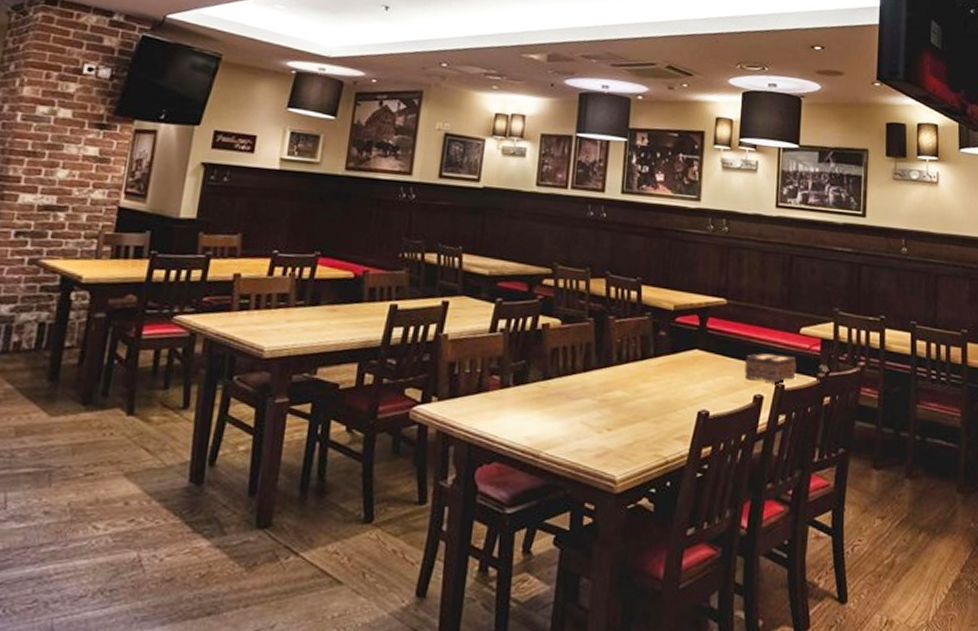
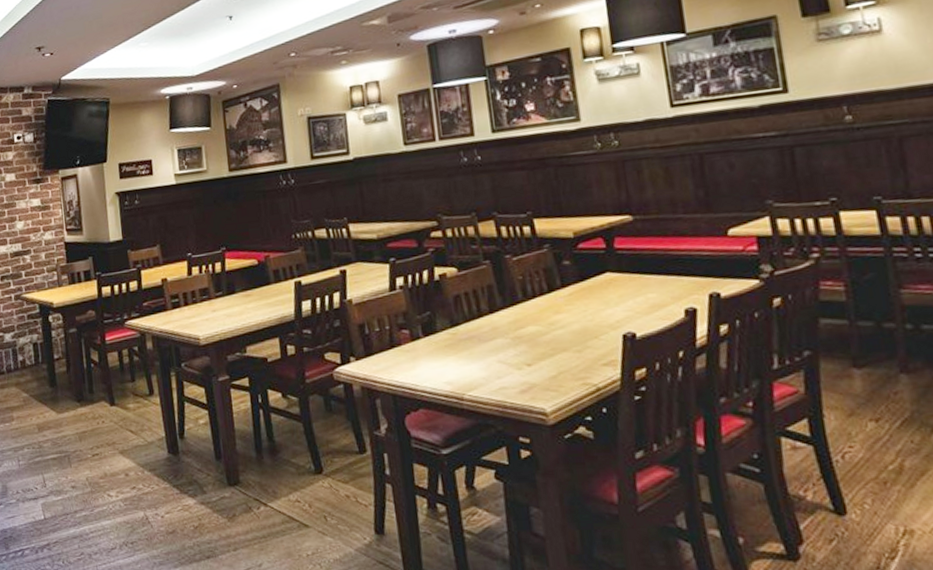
tissue box: present [744,353,797,383] -> none [666,261,732,293]

